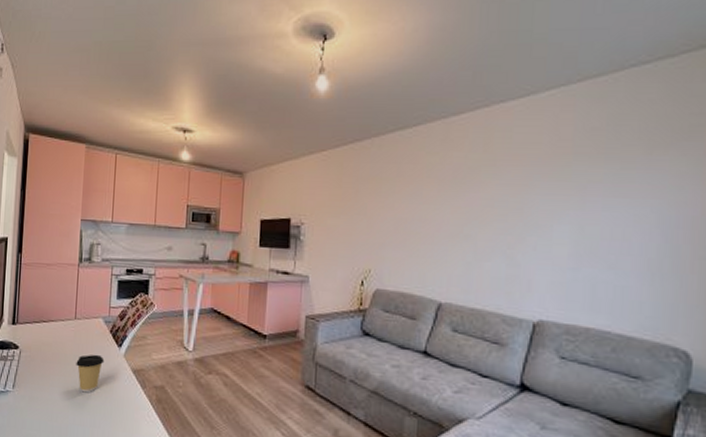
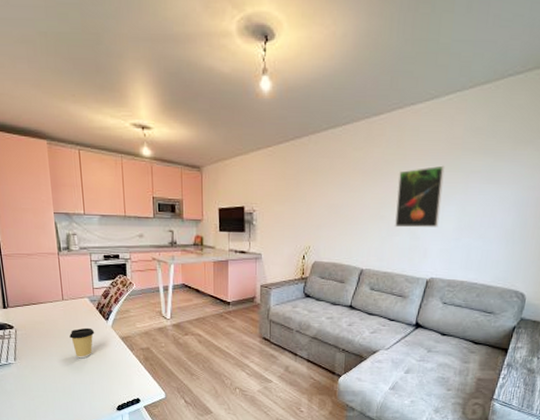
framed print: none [484,173,550,252] -> present [395,165,445,228]

